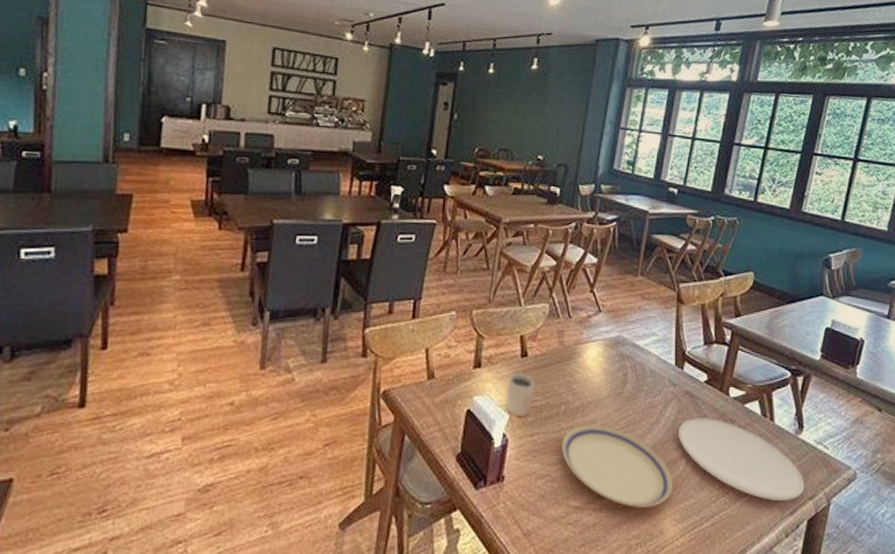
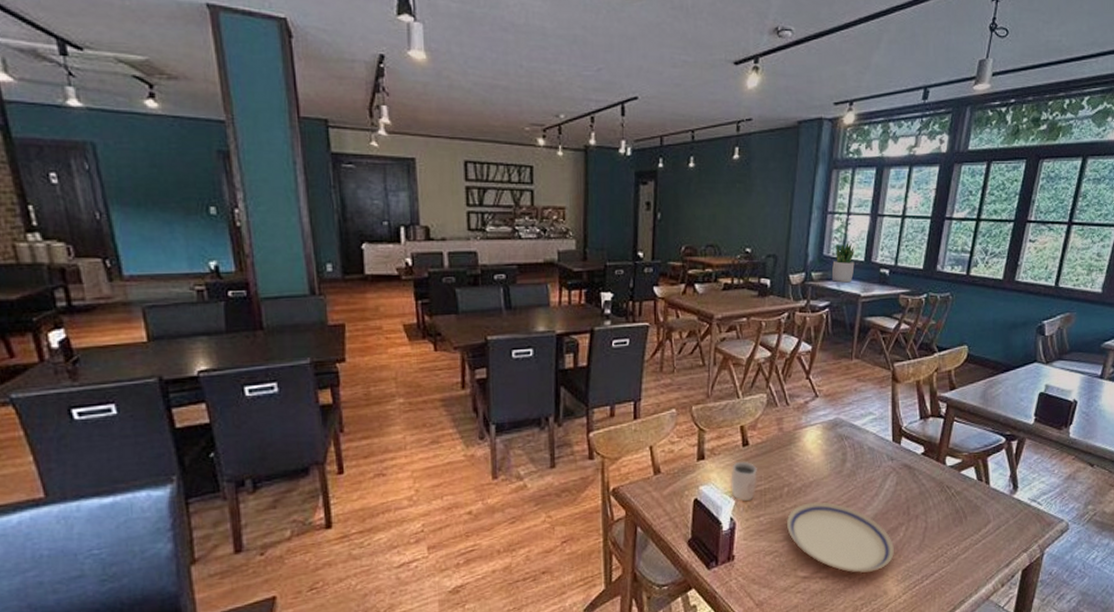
planter: none [620,159,644,199] -> present [831,243,855,283]
plate: present [677,418,805,502] -> none [897,487,1019,556]

